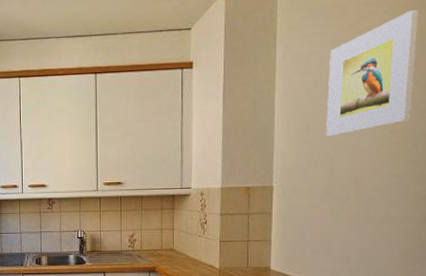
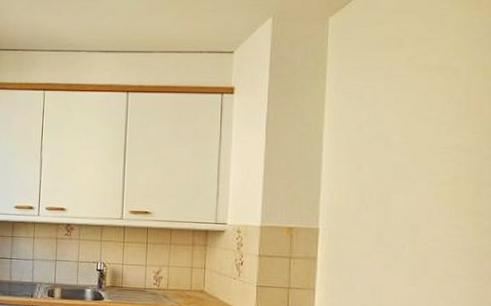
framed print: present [326,10,419,137] -> none [379,49,483,179]

